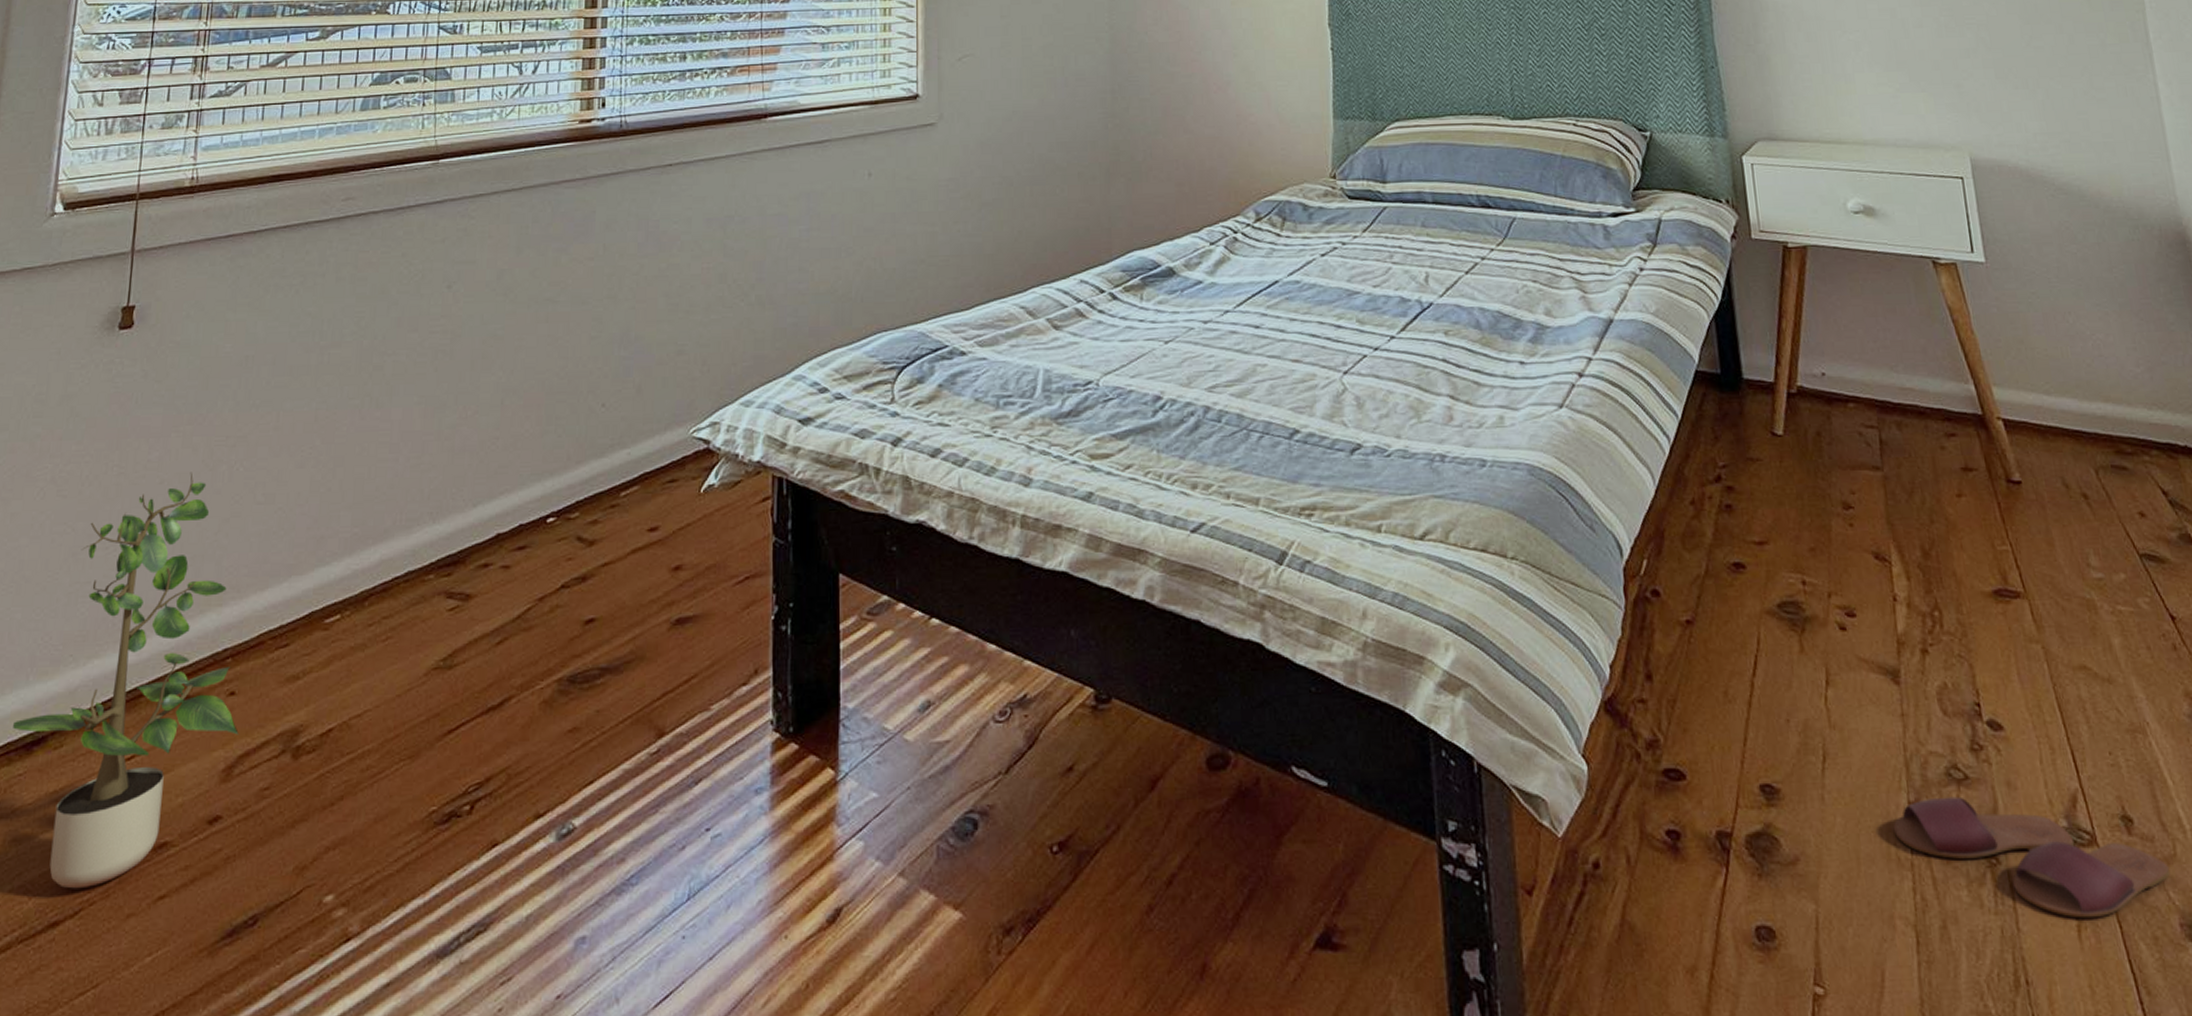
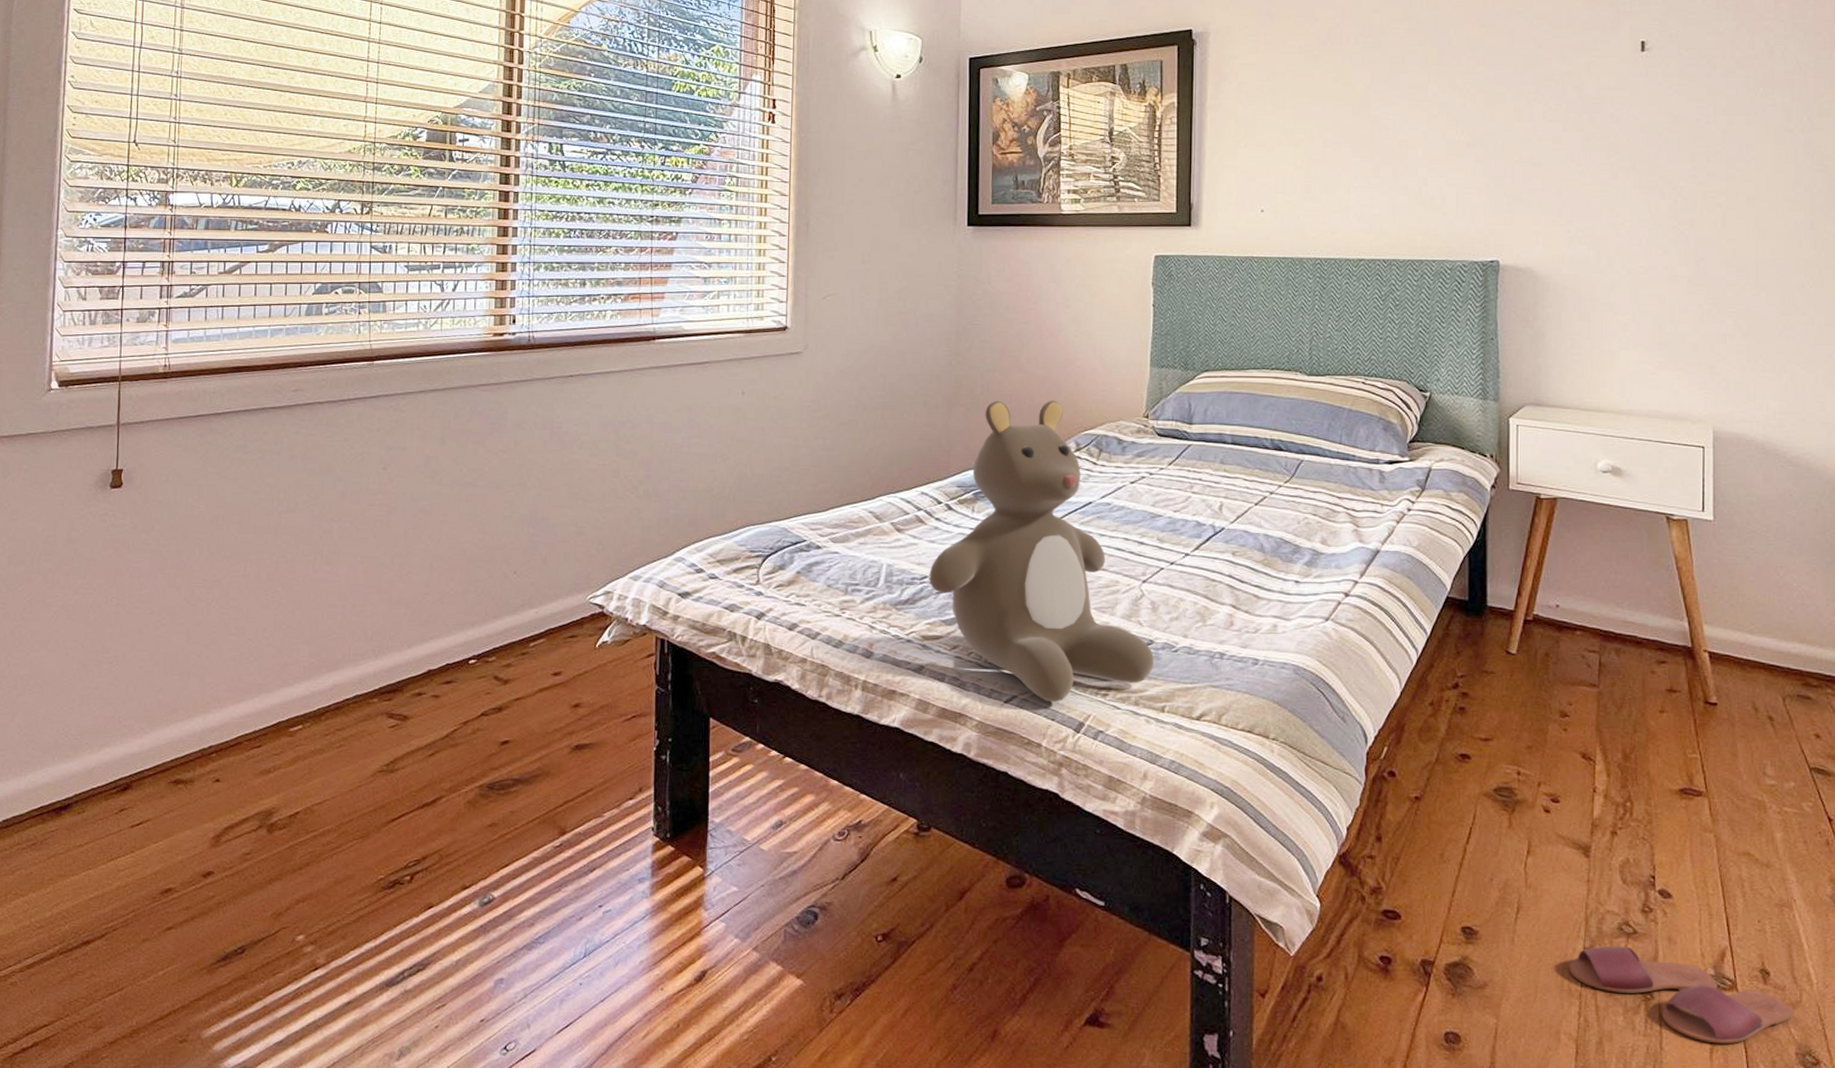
potted plant: present [13,472,239,889] -> none [44,606,224,918]
teddy bear: none [1094,163,1365,529] -> present [929,400,1155,703]

